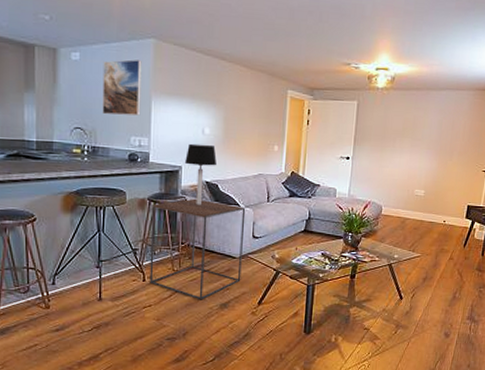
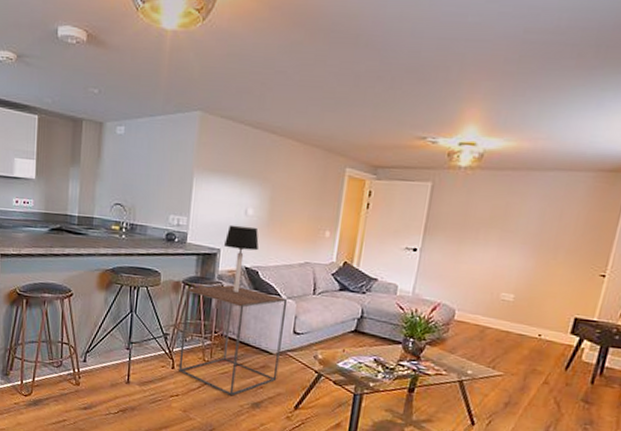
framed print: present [102,59,142,116] -> none [143,133,186,193]

